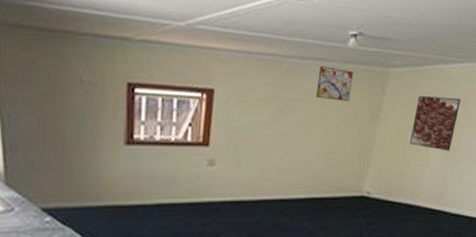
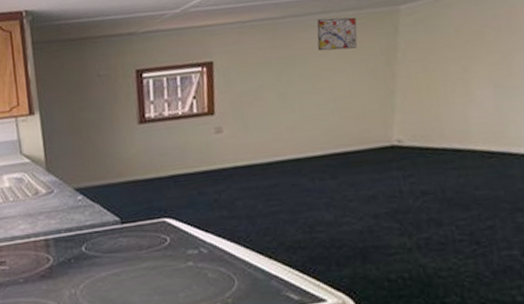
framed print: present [409,95,461,151] -> none [441,19,502,82]

